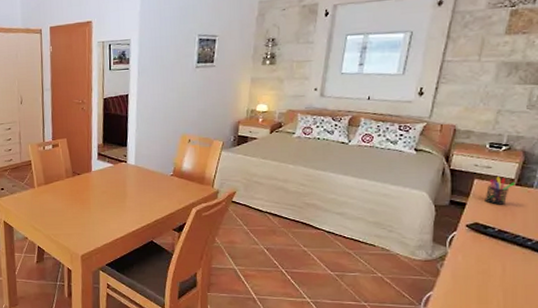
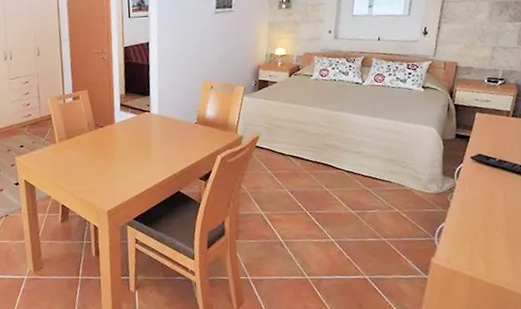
pen holder: present [485,177,516,205] -> none [486,110,511,137]

